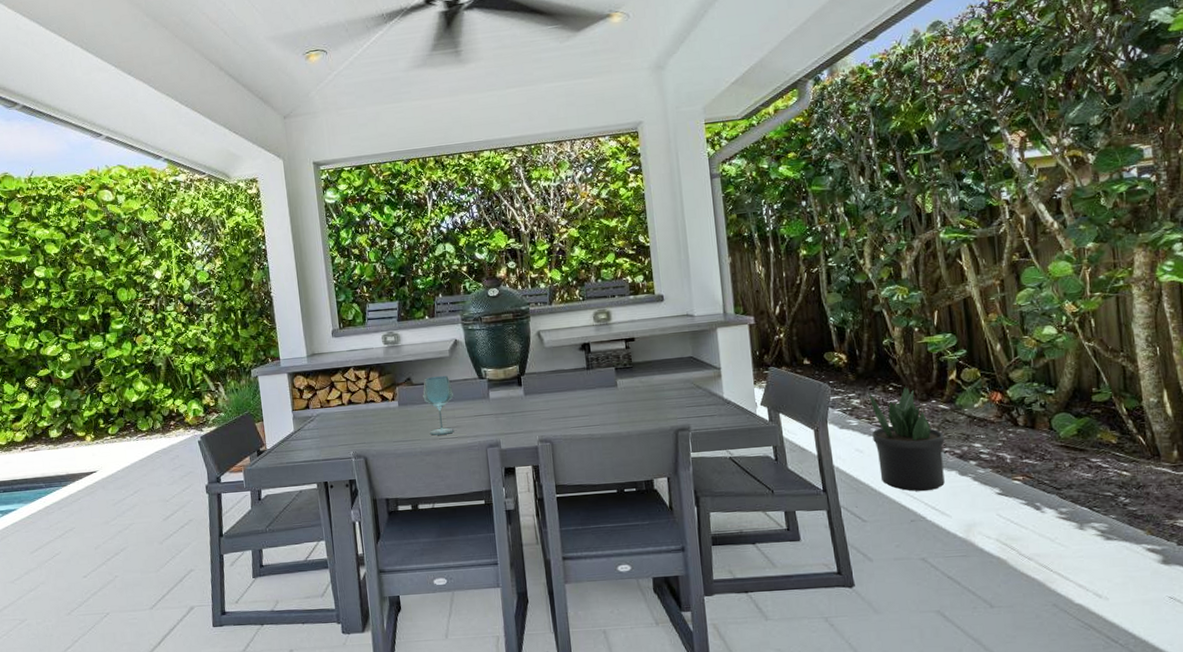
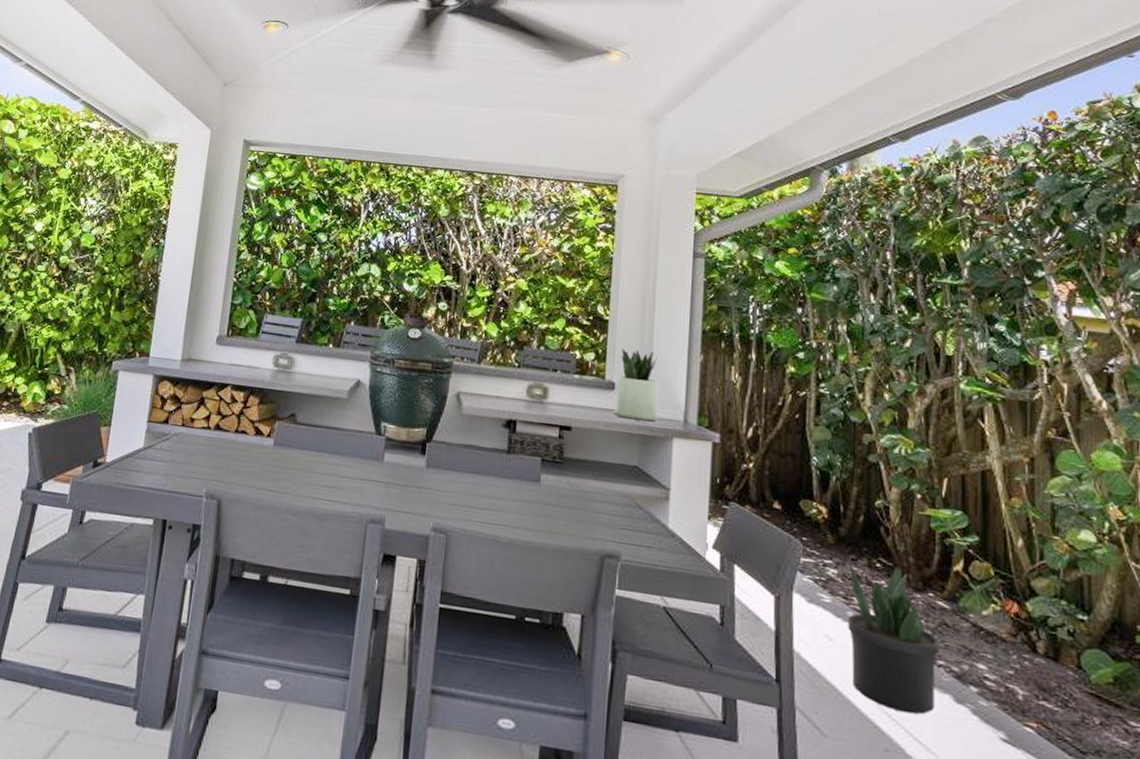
wine glass: present [422,376,455,436] -> none [302,418,343,495]
planter: none [664,263,704,322] -> present [613,348,660,422]

